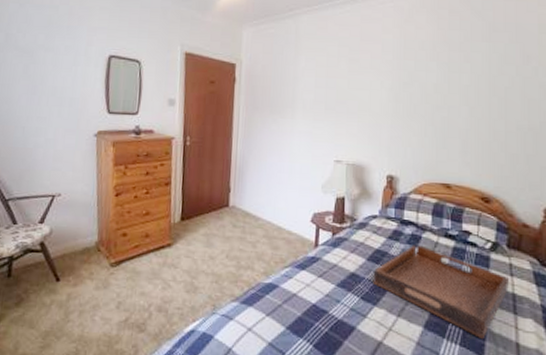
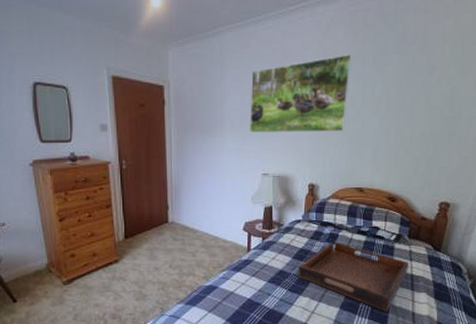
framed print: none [323,40,437,121] -> present [250,54,353,132]

